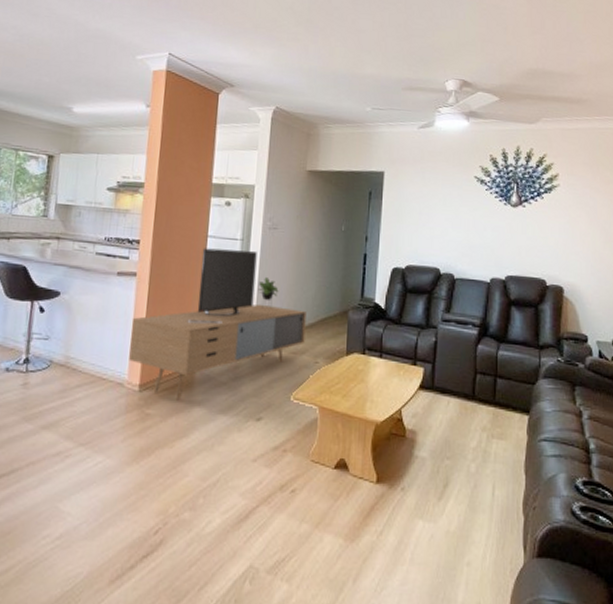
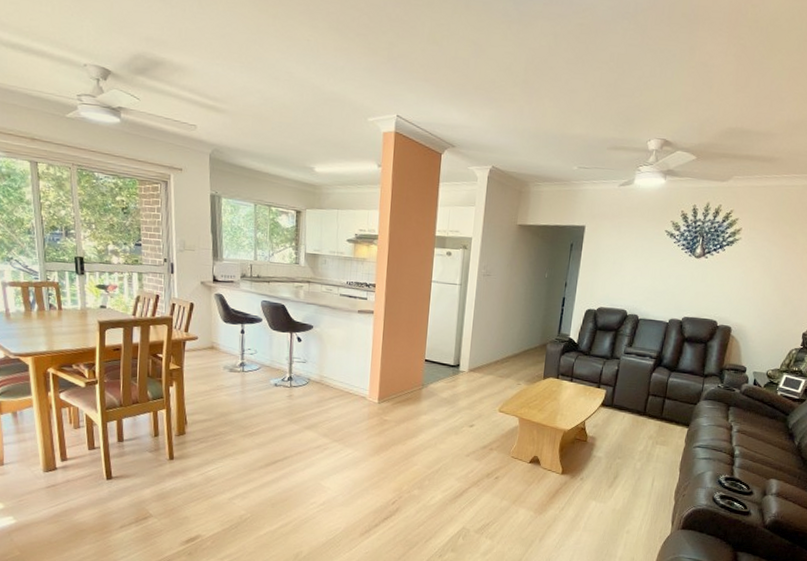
media console: present [129,248,306,399] -> none [369,291,512,410]

